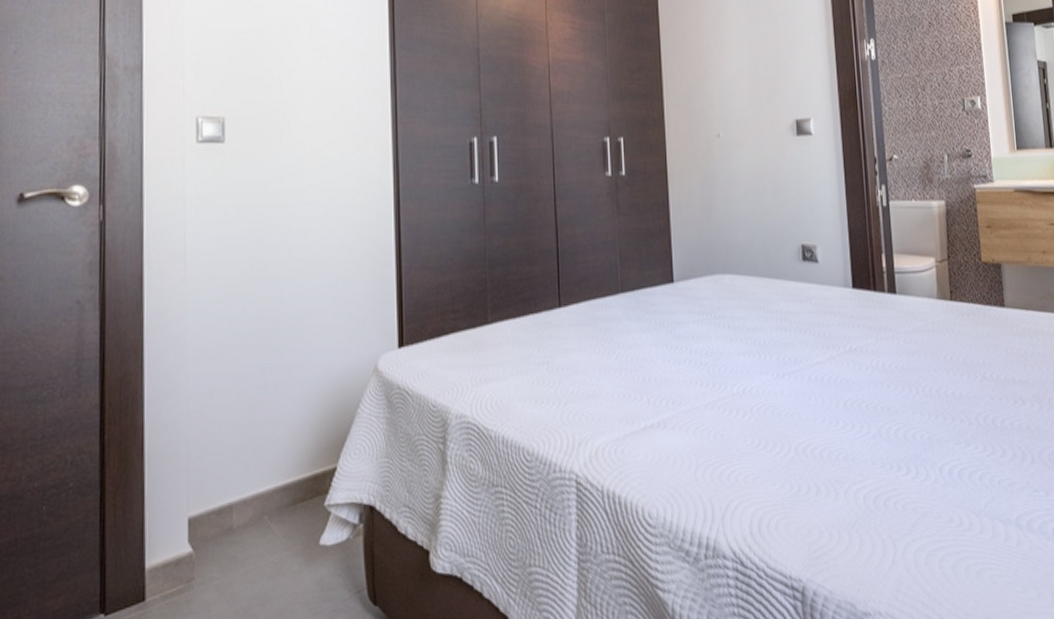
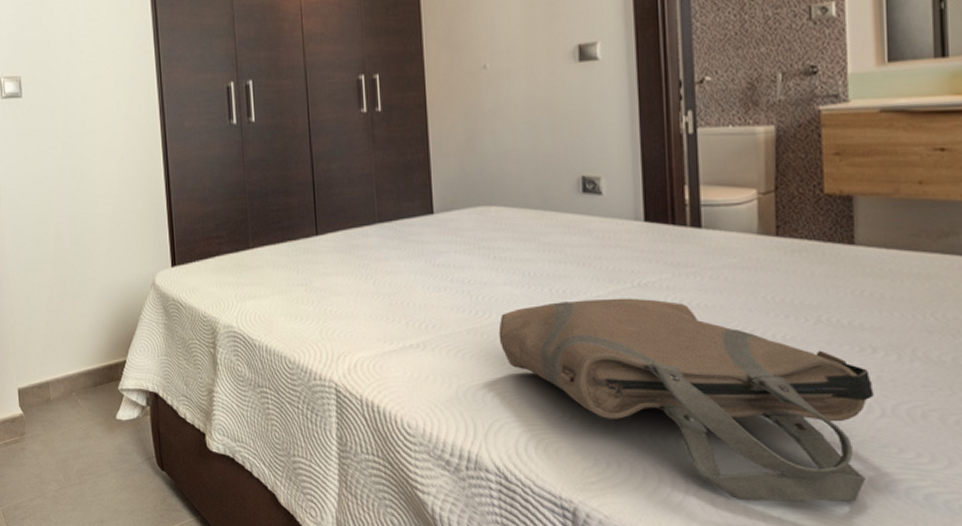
tote bag: none [733,363,1026,558] -> present [498,298,874,502]

